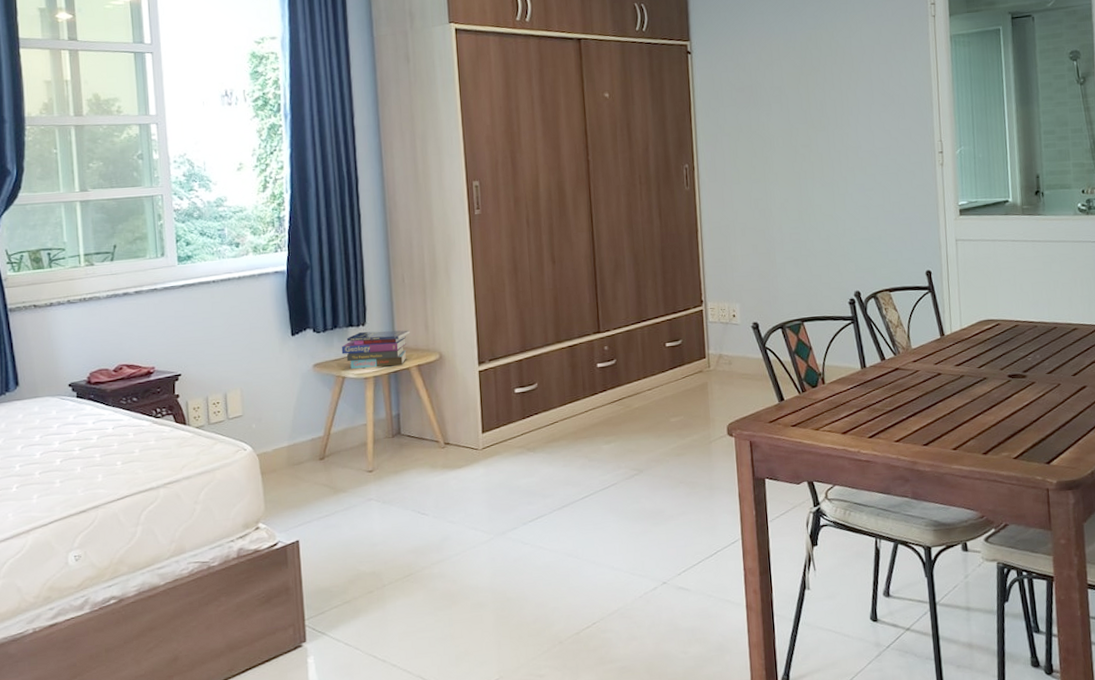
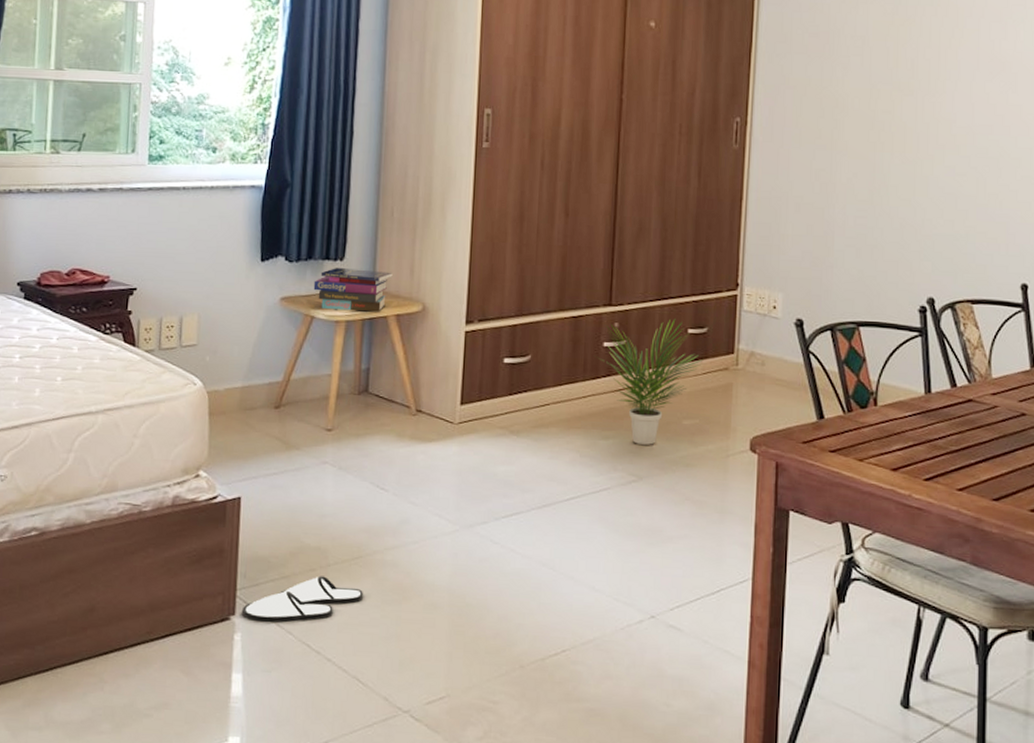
slippers: none [311,595,417,644] -> present [241,576,363,622]
potted plant: none [593,336,682,444] -> present [597,319,704,446]

